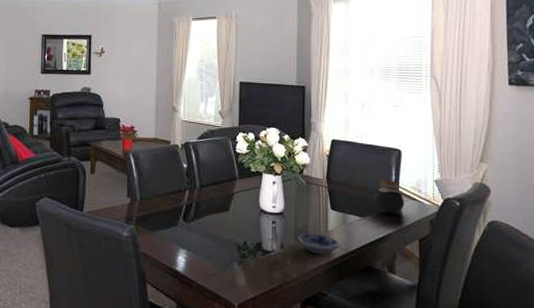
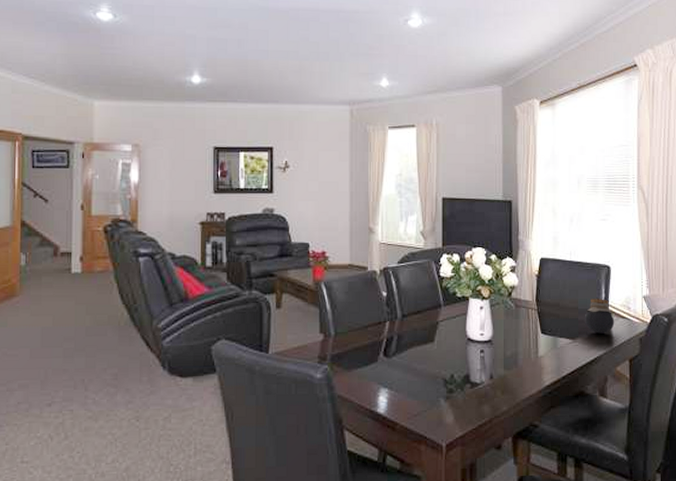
bowl: present [298,233,340,254] -> none [507,360,551,382]

